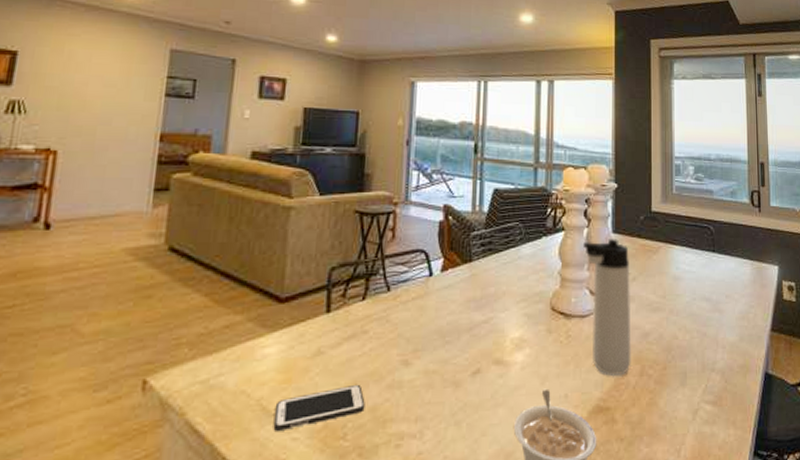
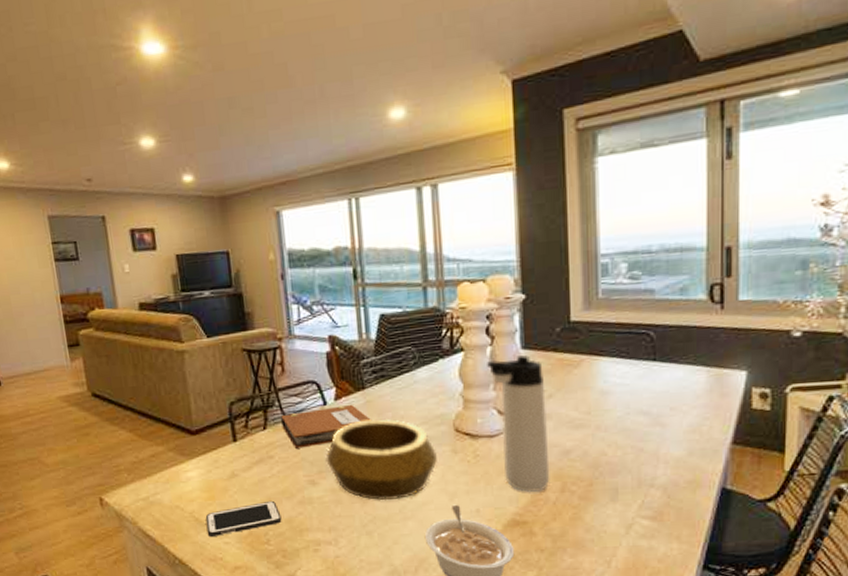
notebook: none [383,276,475,323] -> present [281,404,373,449]
decorative bowl: none [423,294,533,385] -> present [326,418,437,501]

